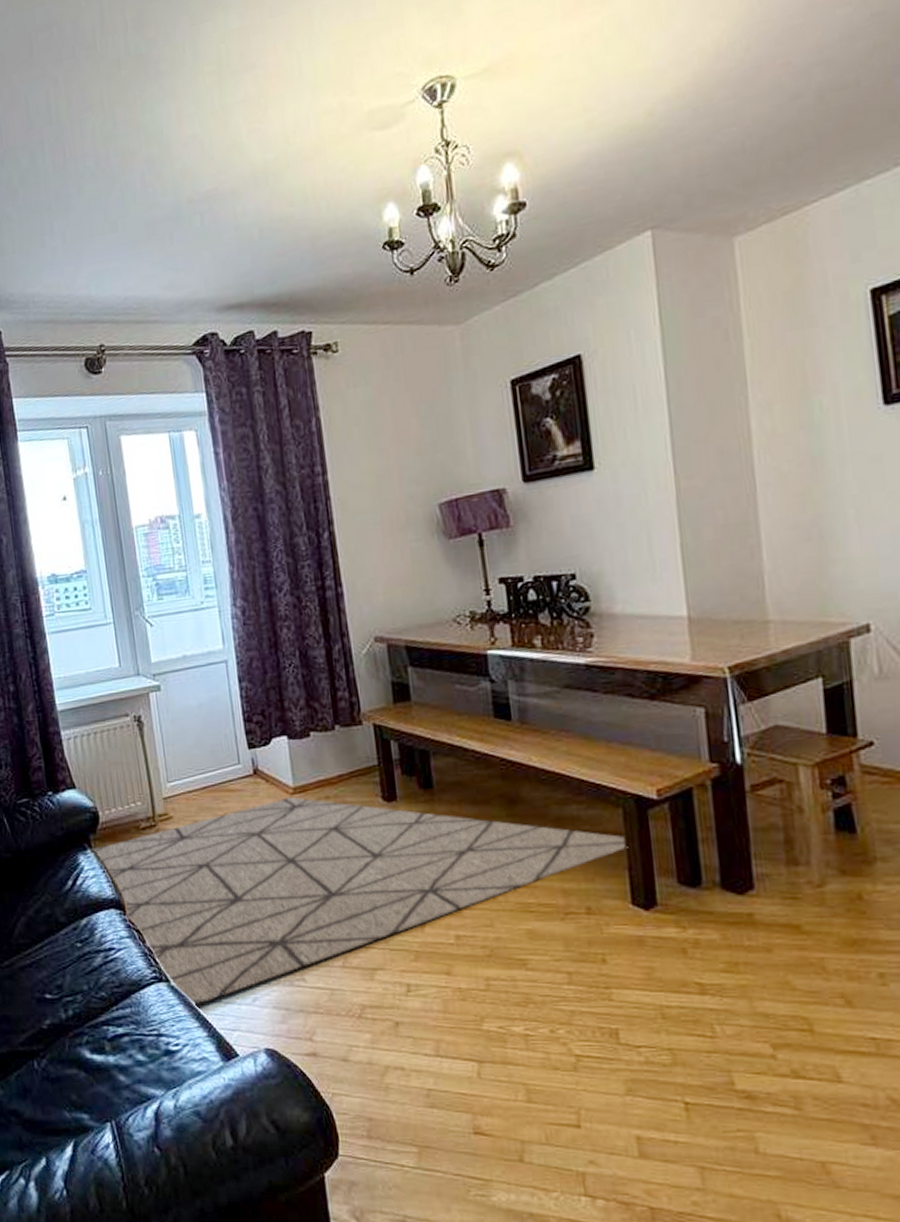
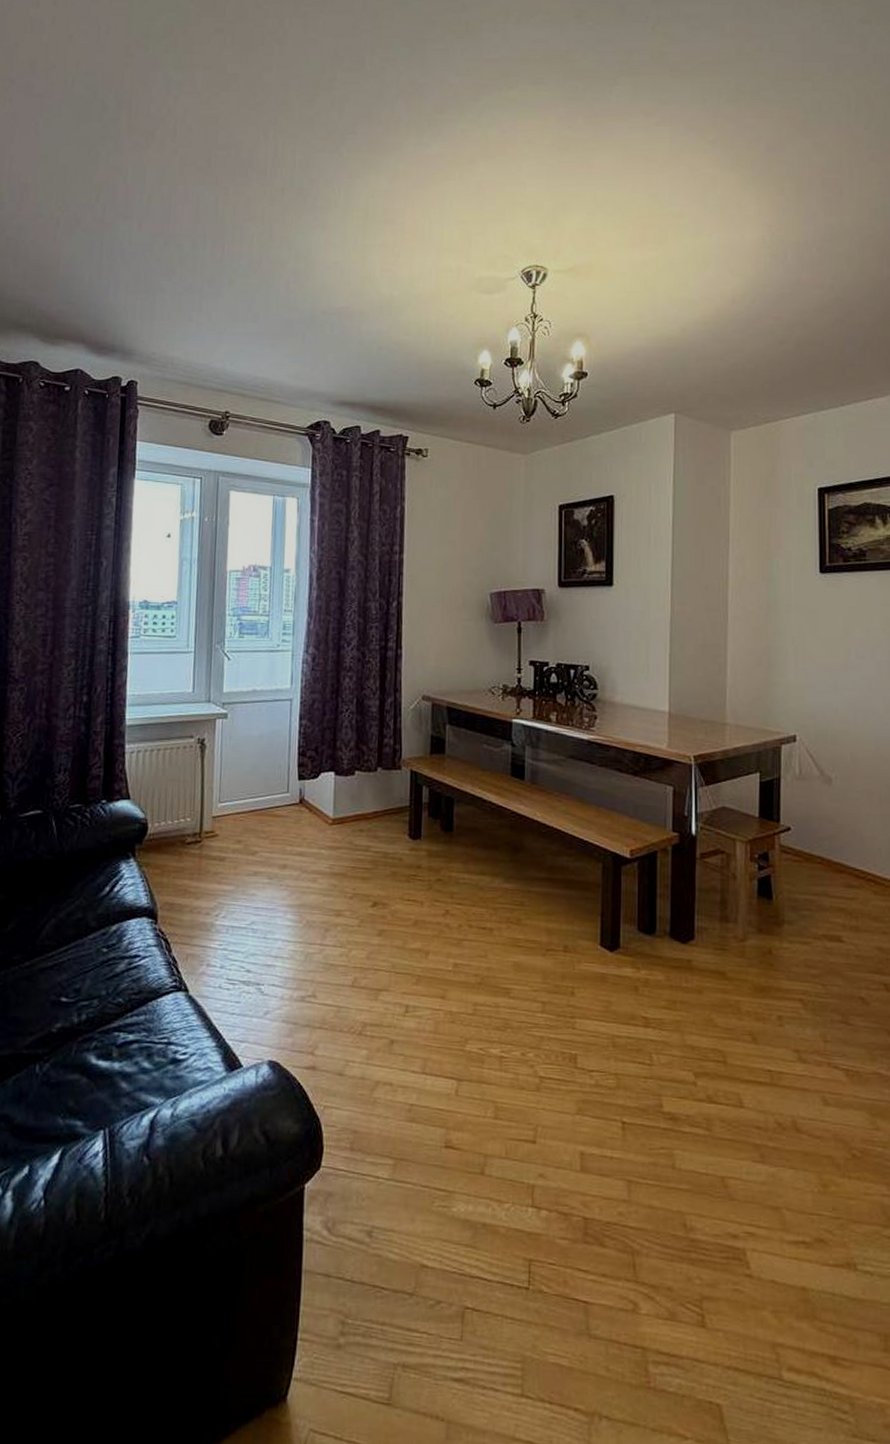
rug: present [91,796,628,1006] -> none [135,826,603,1016]

